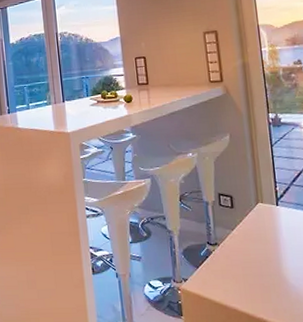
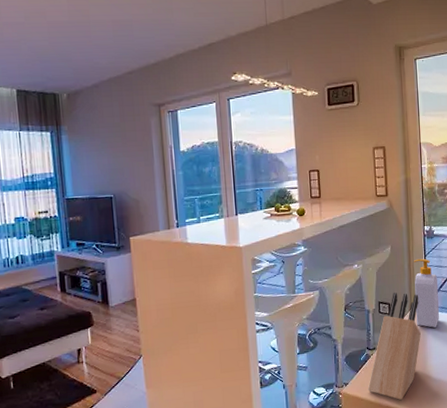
knife block: none [210,183,272,305] -> present [367,292,421,401]
soap bottle: none [258,148,294,226] -> present [414,258,439,328]

